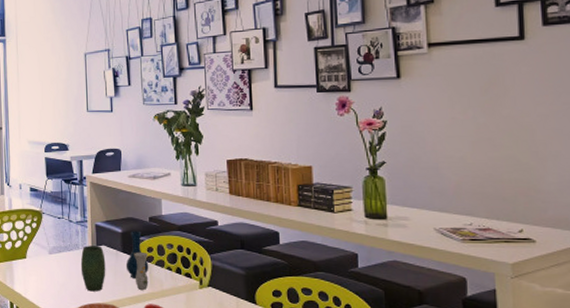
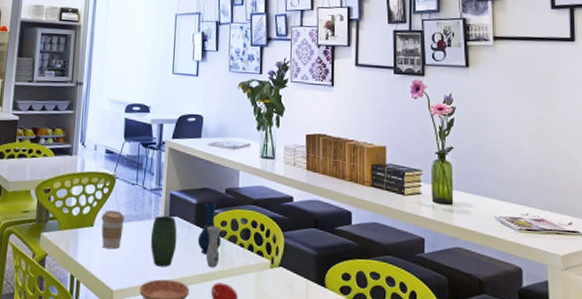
coffee cup: none [33,242,55,278] -> present [101,210,125,250]

